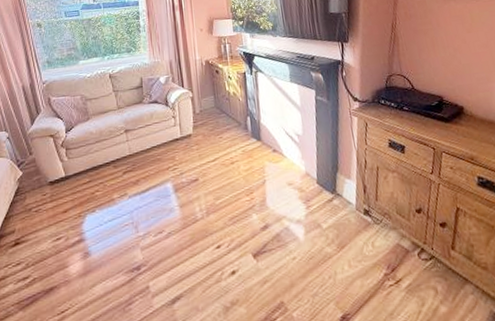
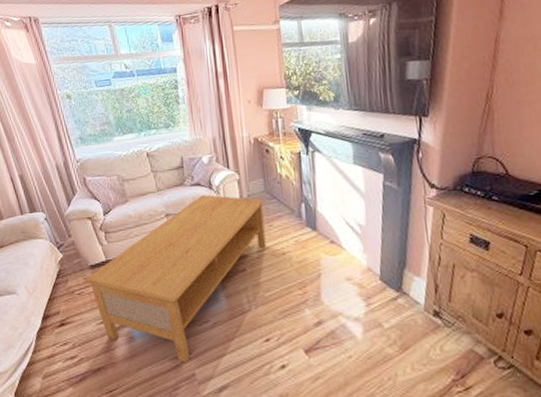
coffee table: none [42,111,217,276] -> present [84,195,266,363]

